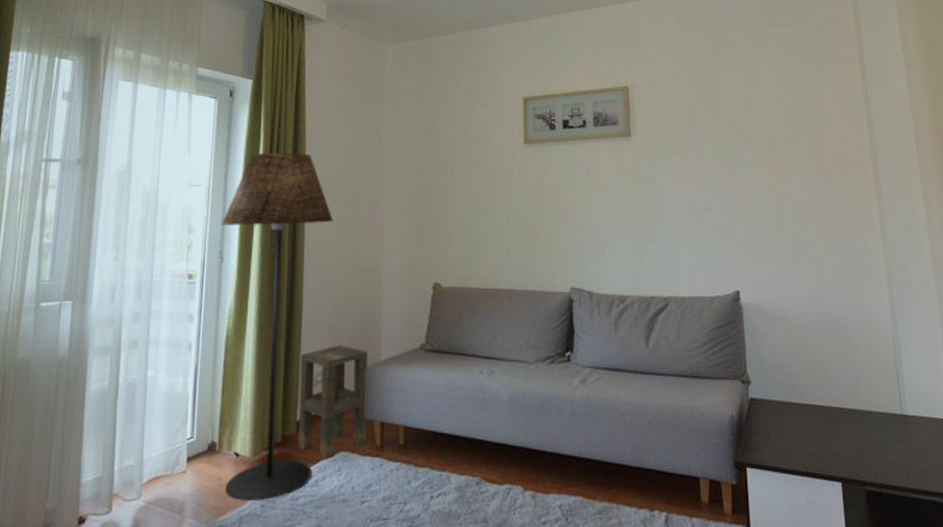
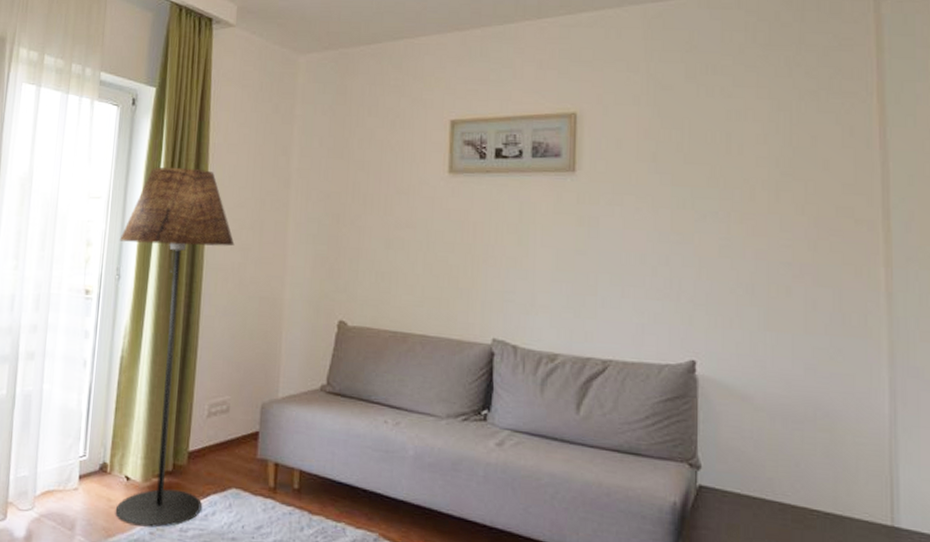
side table: present [298,345,368,460] -> none [188,377,265,495]

